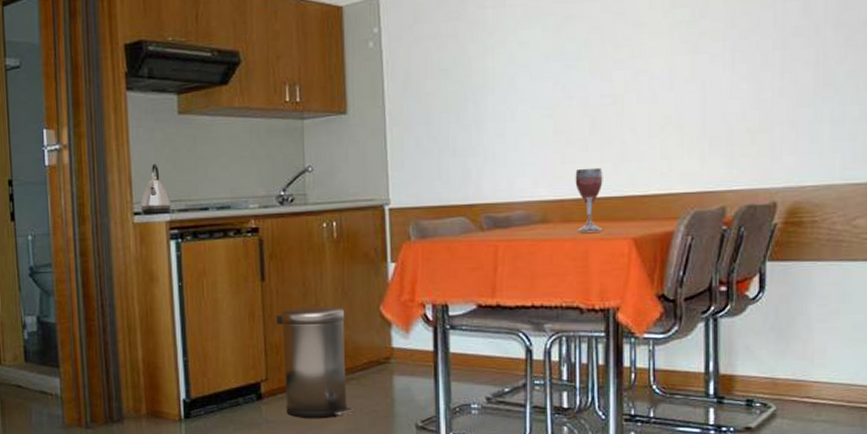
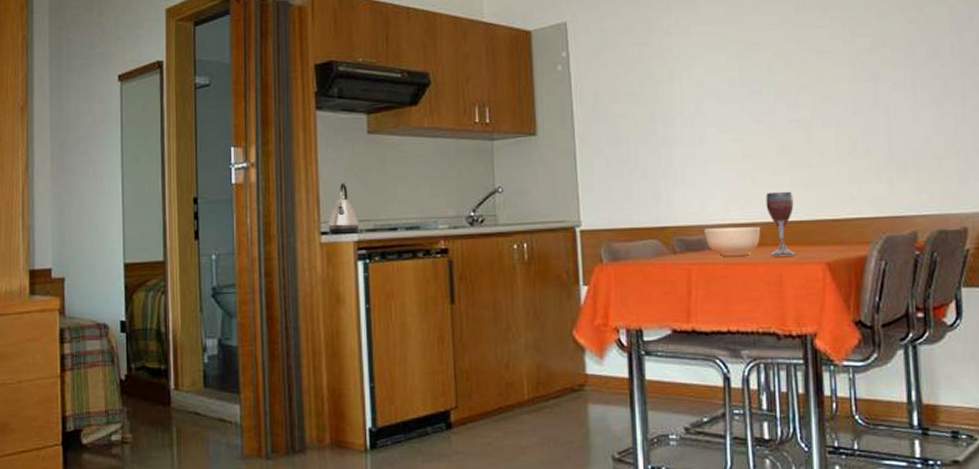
pedal bin: present [277,306,354,418] -> none [467,330,548,449]
bowl: none [513,202,569,233] -> present [704,226,761,256]

